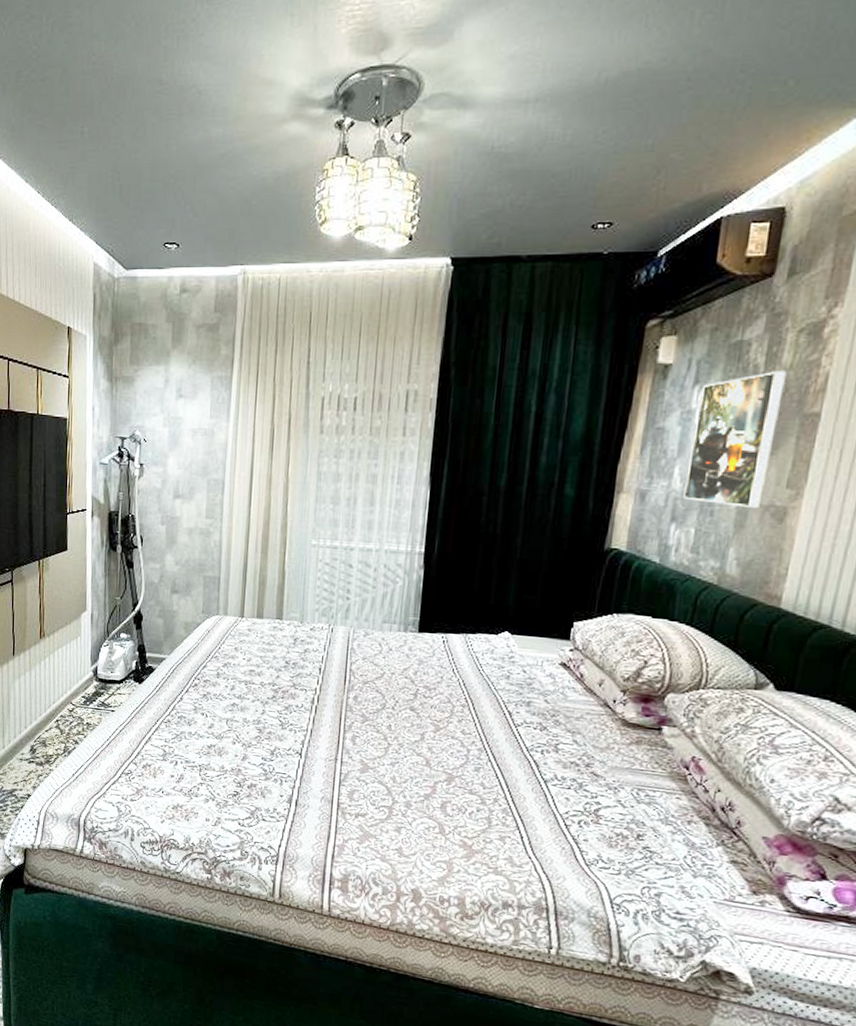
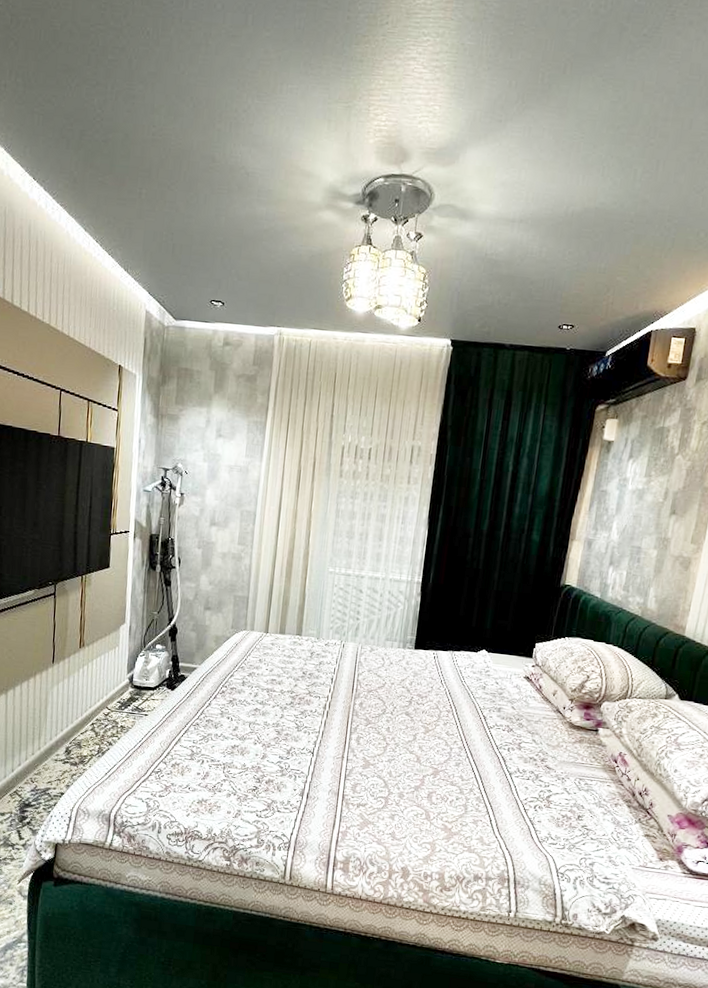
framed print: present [683,370,786,508] -> none [619,452,693,557]

